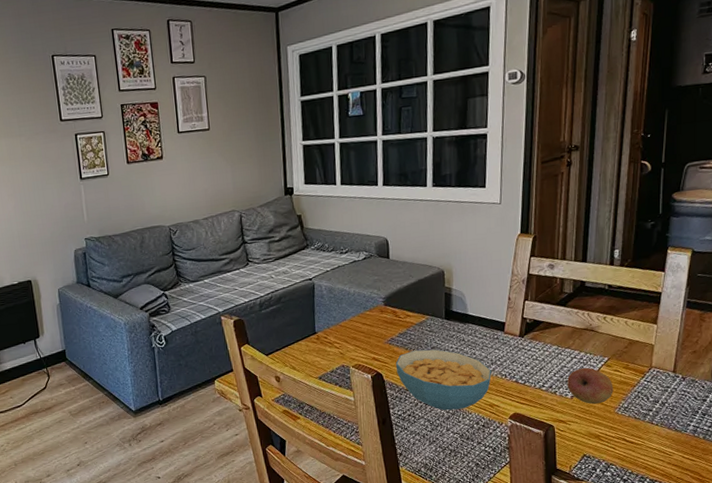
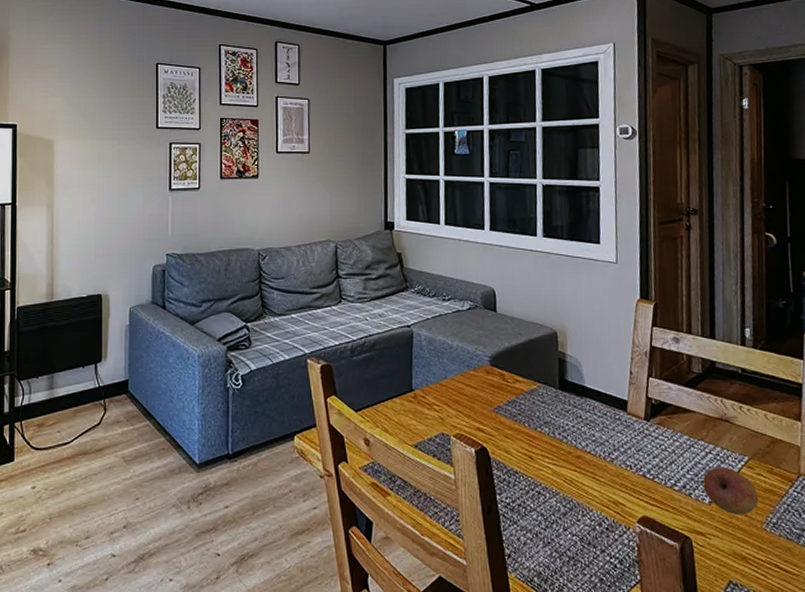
cereal bowl: present [395,349,492,411] -> none [503,423,615,504]

